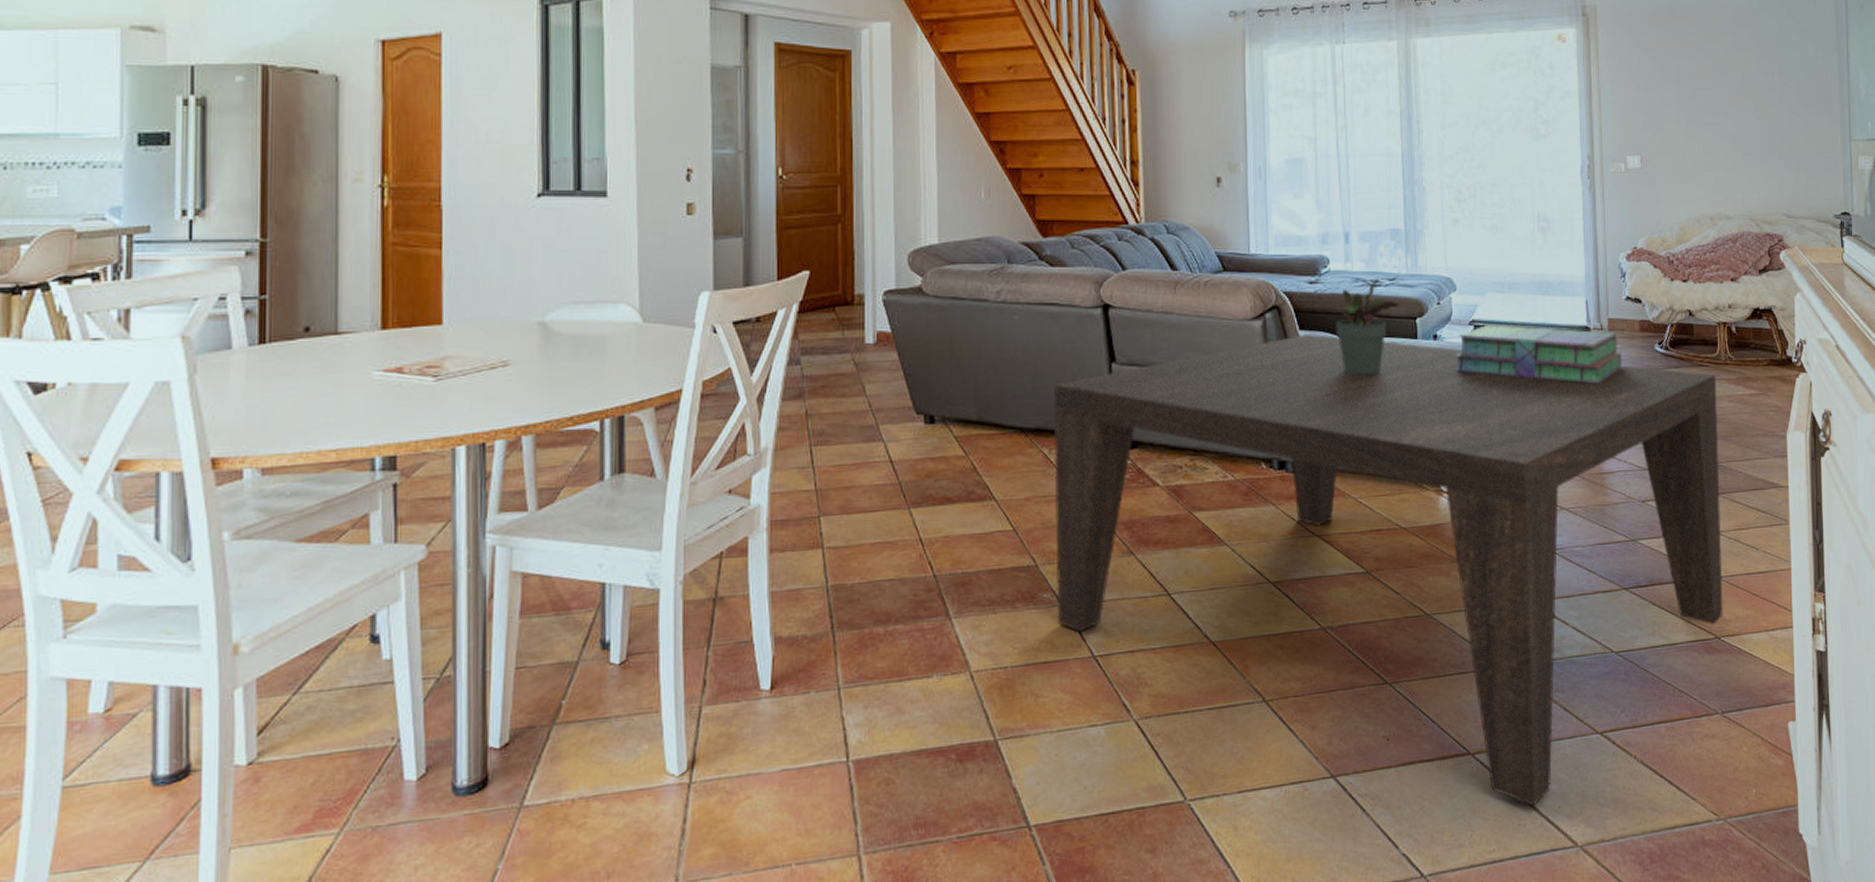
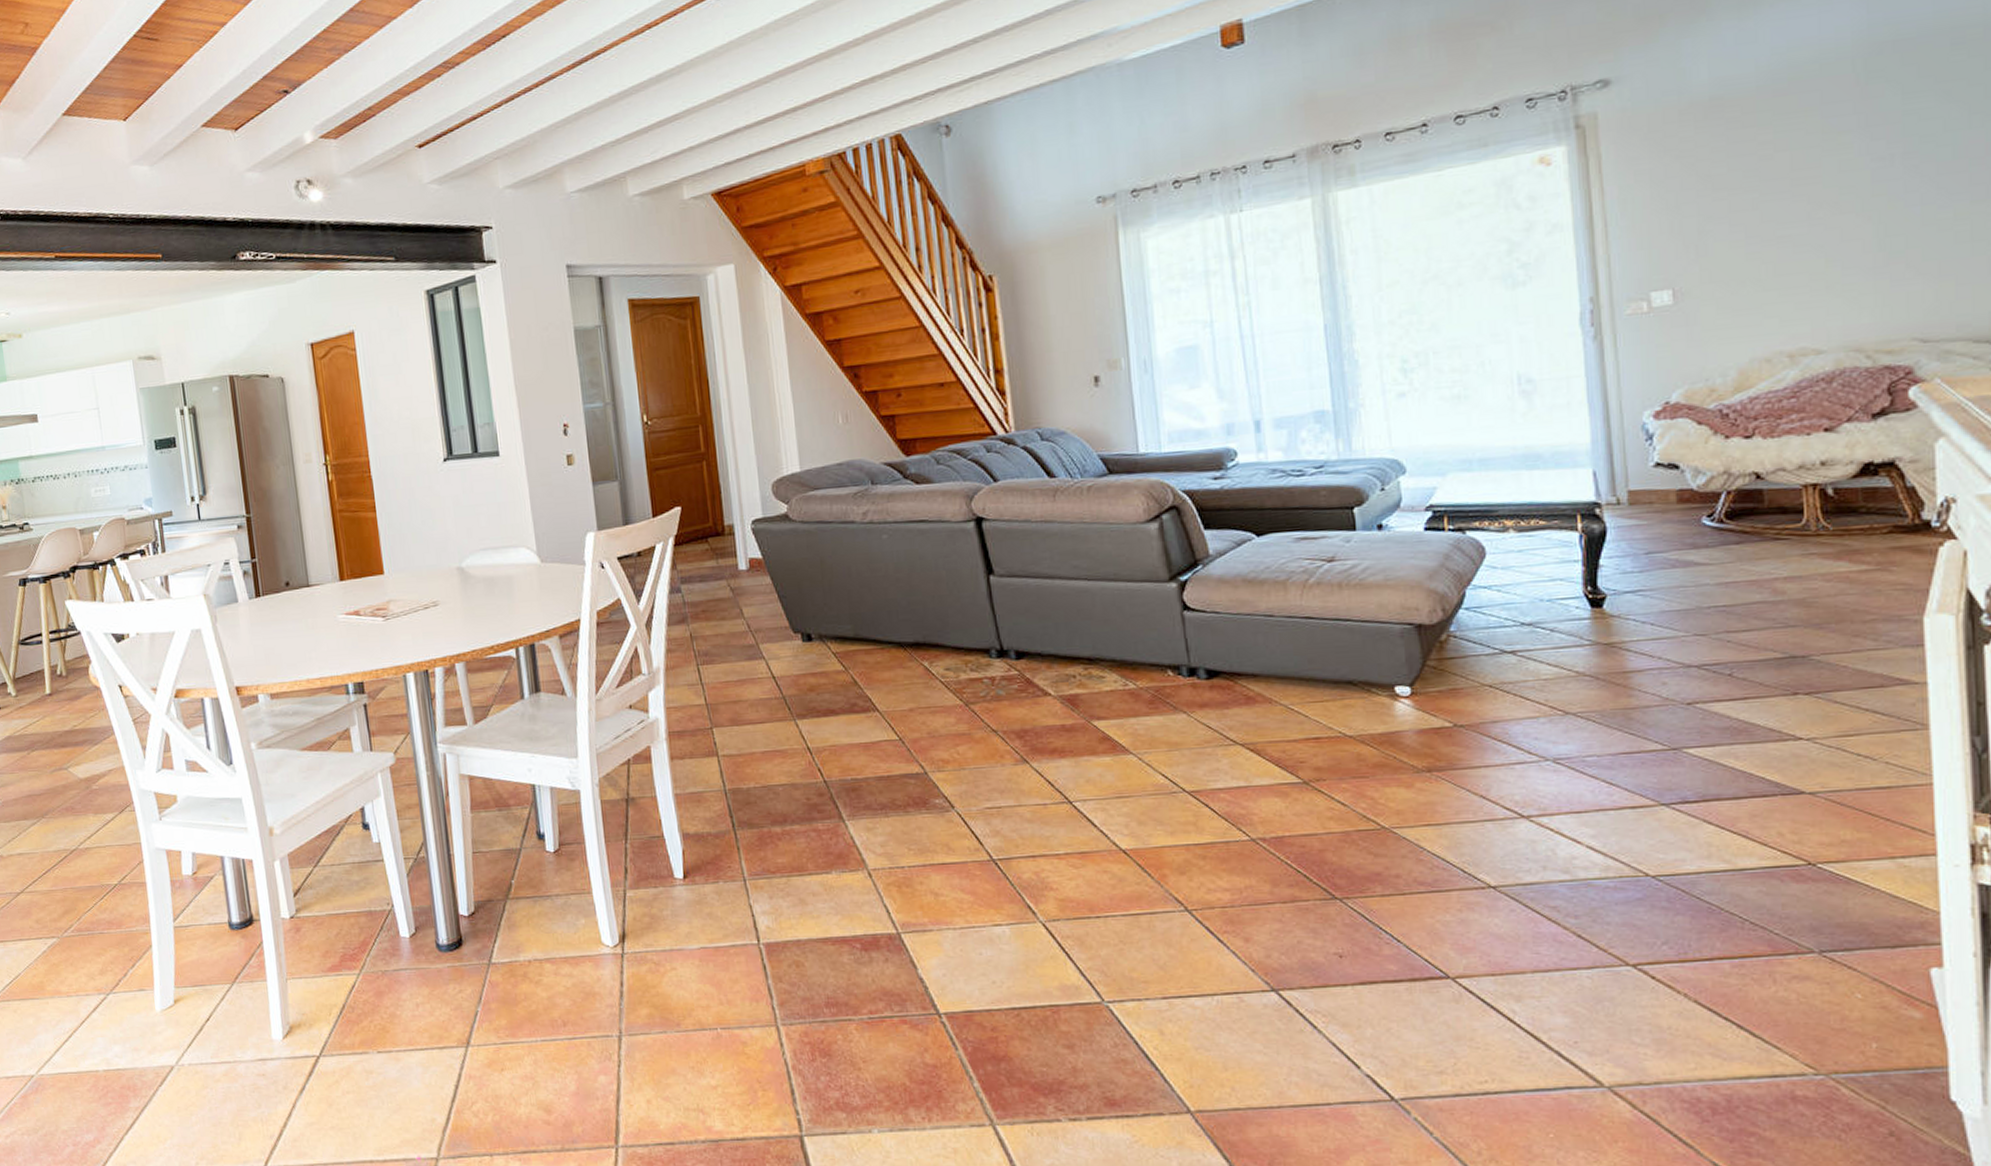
coffee table: present [1053,334,1723,806] -> none [929,533,1820,1039]
potted plant: present [1333,277,1400,376] -> none [1246,466,1331,574]
stack of books: present [1455,324,1622,384] -> none [1408,506,1652,569]

